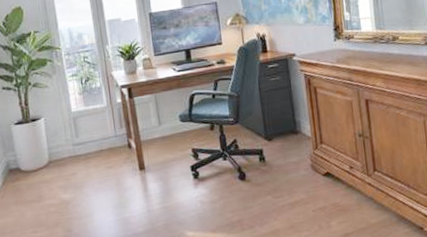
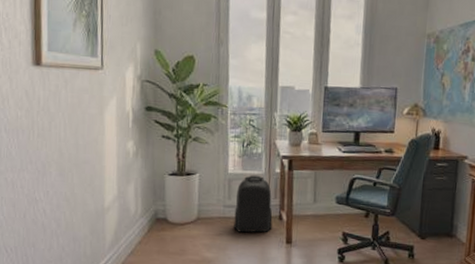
backpack: none [83,108,123,168] -> present [234,174,273,233]

